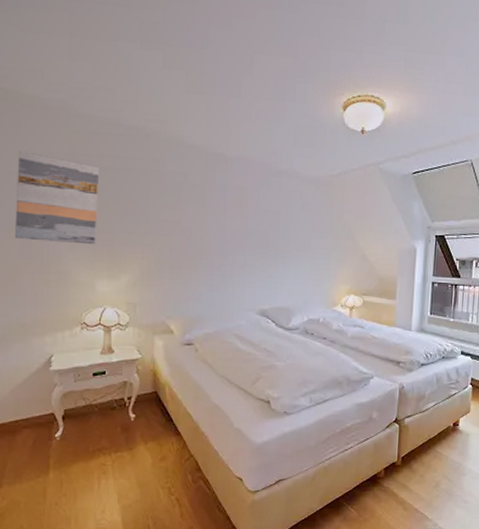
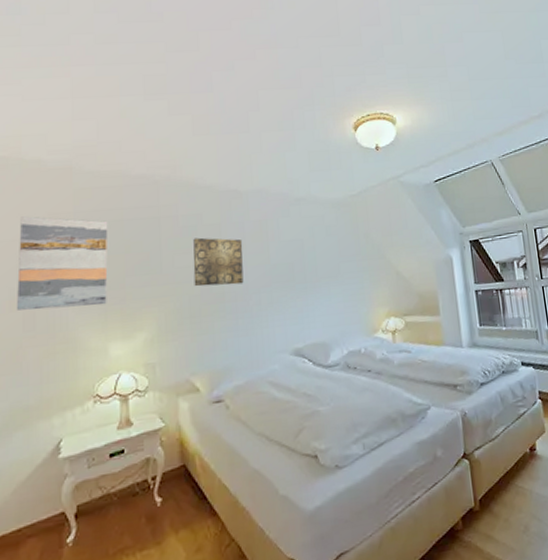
wall art: none [176,195,224,245] -> present [193,237,244,287]

